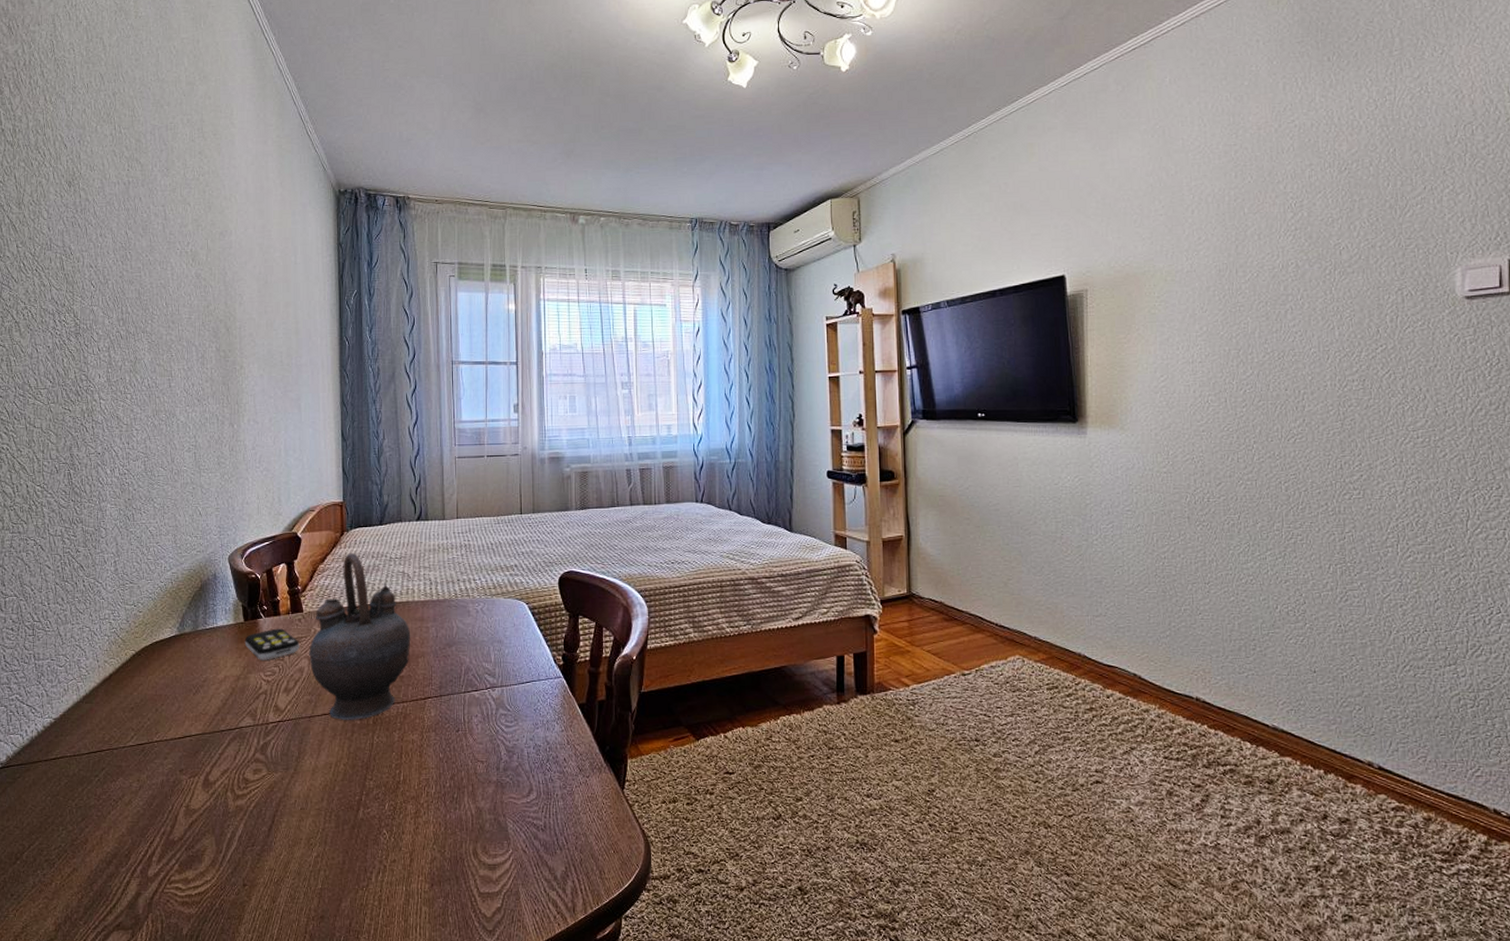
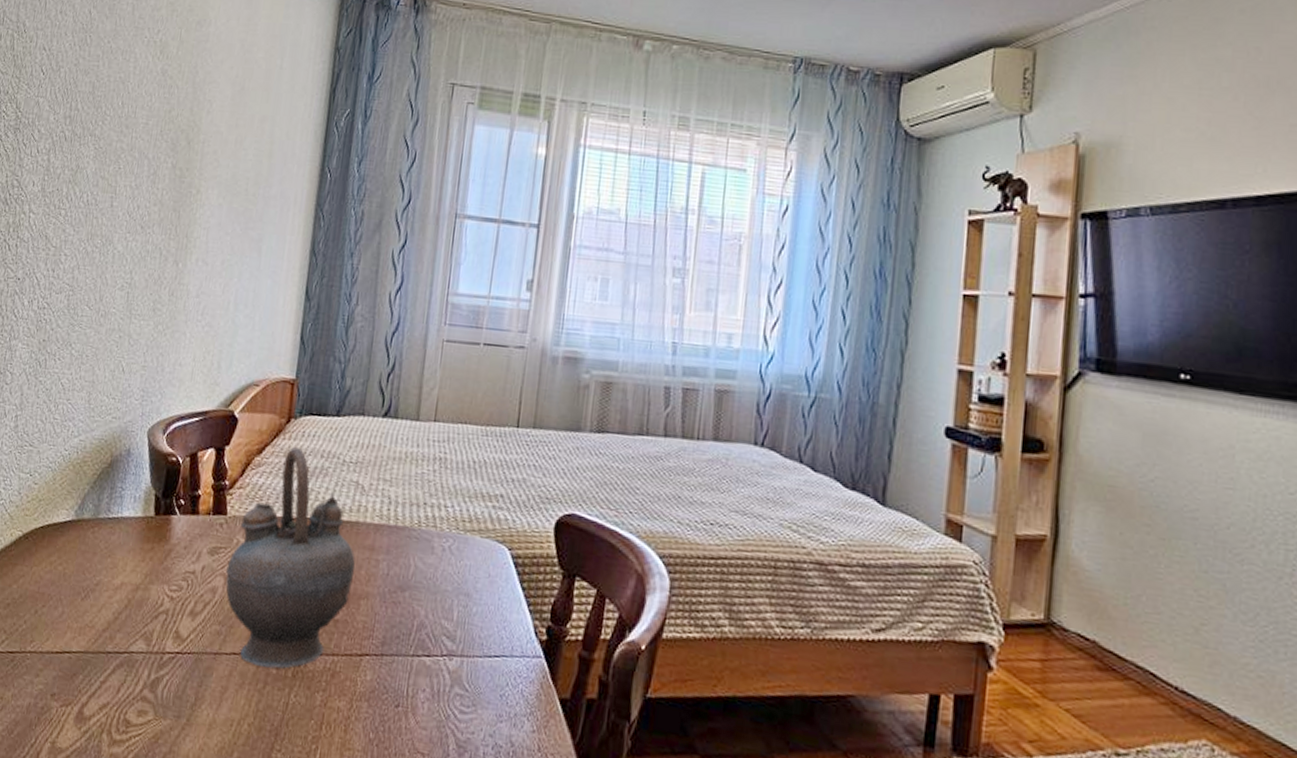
remote control: present [244,628,300,660] -> none [151,530,217,571]

